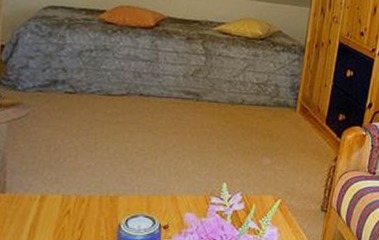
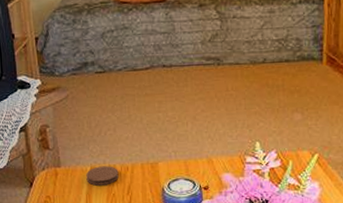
coaster: none [33,195,73,217] -> present [86,166,119,186]

